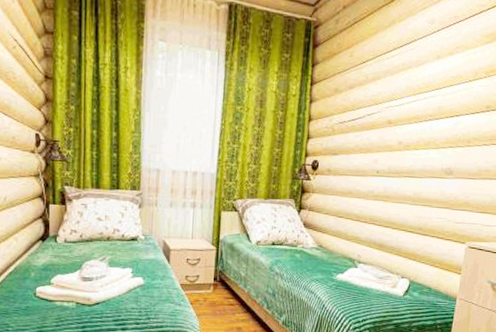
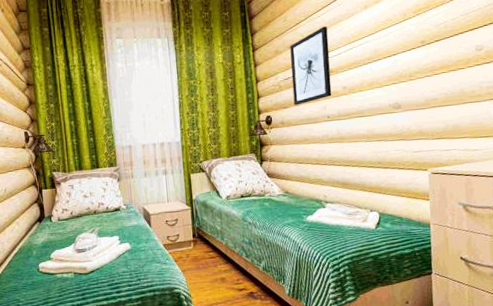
wall art: none [344,70,394,154] -> present [290,26,332,106]

